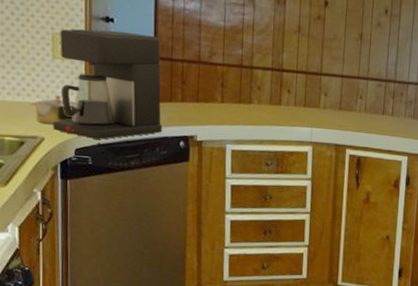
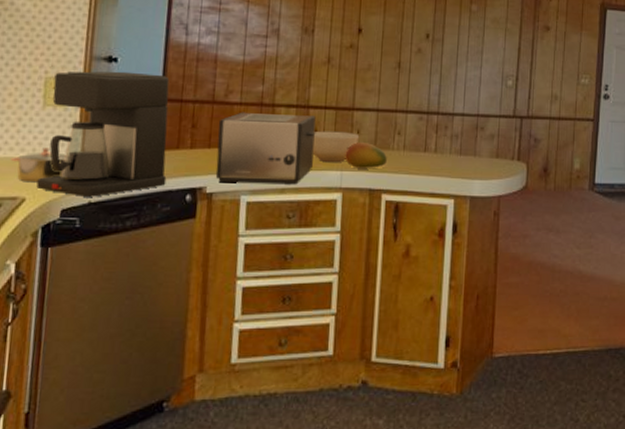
toaster: none [204,72,289,138] -> present [215,112,316,186]
bowl: none [286,92,327,120] -> present [312,131,360,163]
fruit: none [314,104,350,127] -> present [345,142,387,169]

